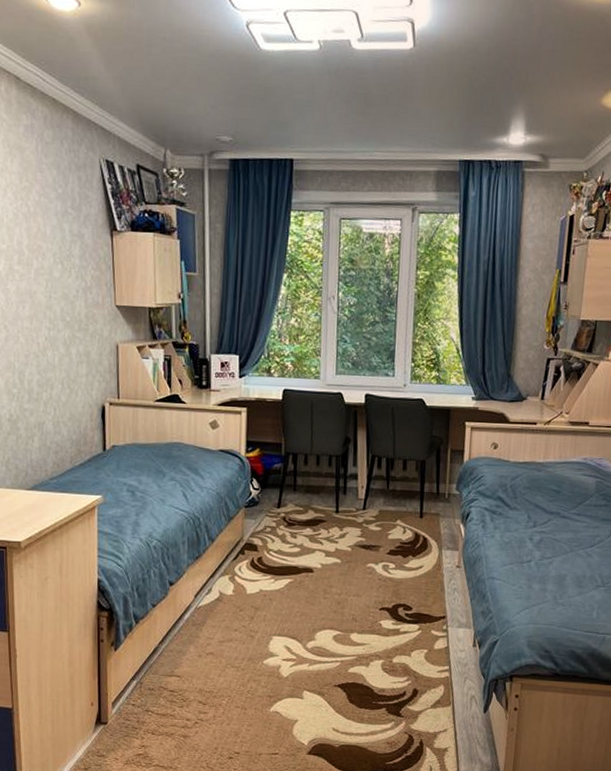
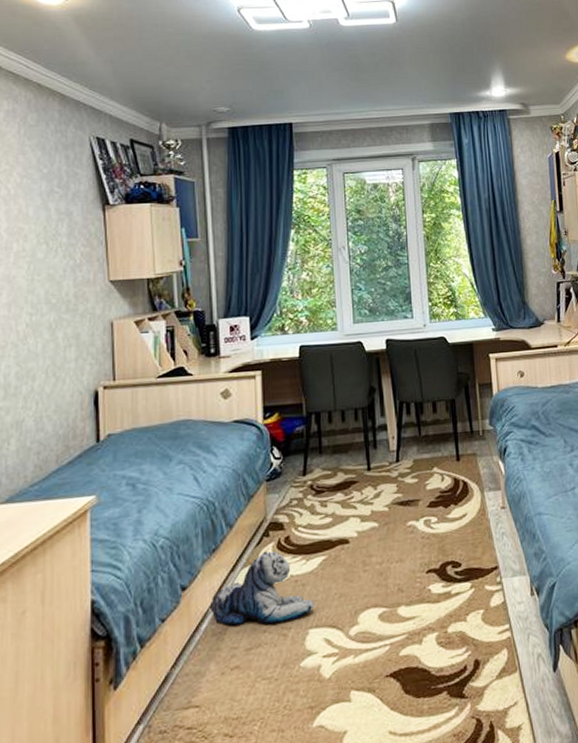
plush toy: none [191,566,279,626] -> present [209,551,315,626]

